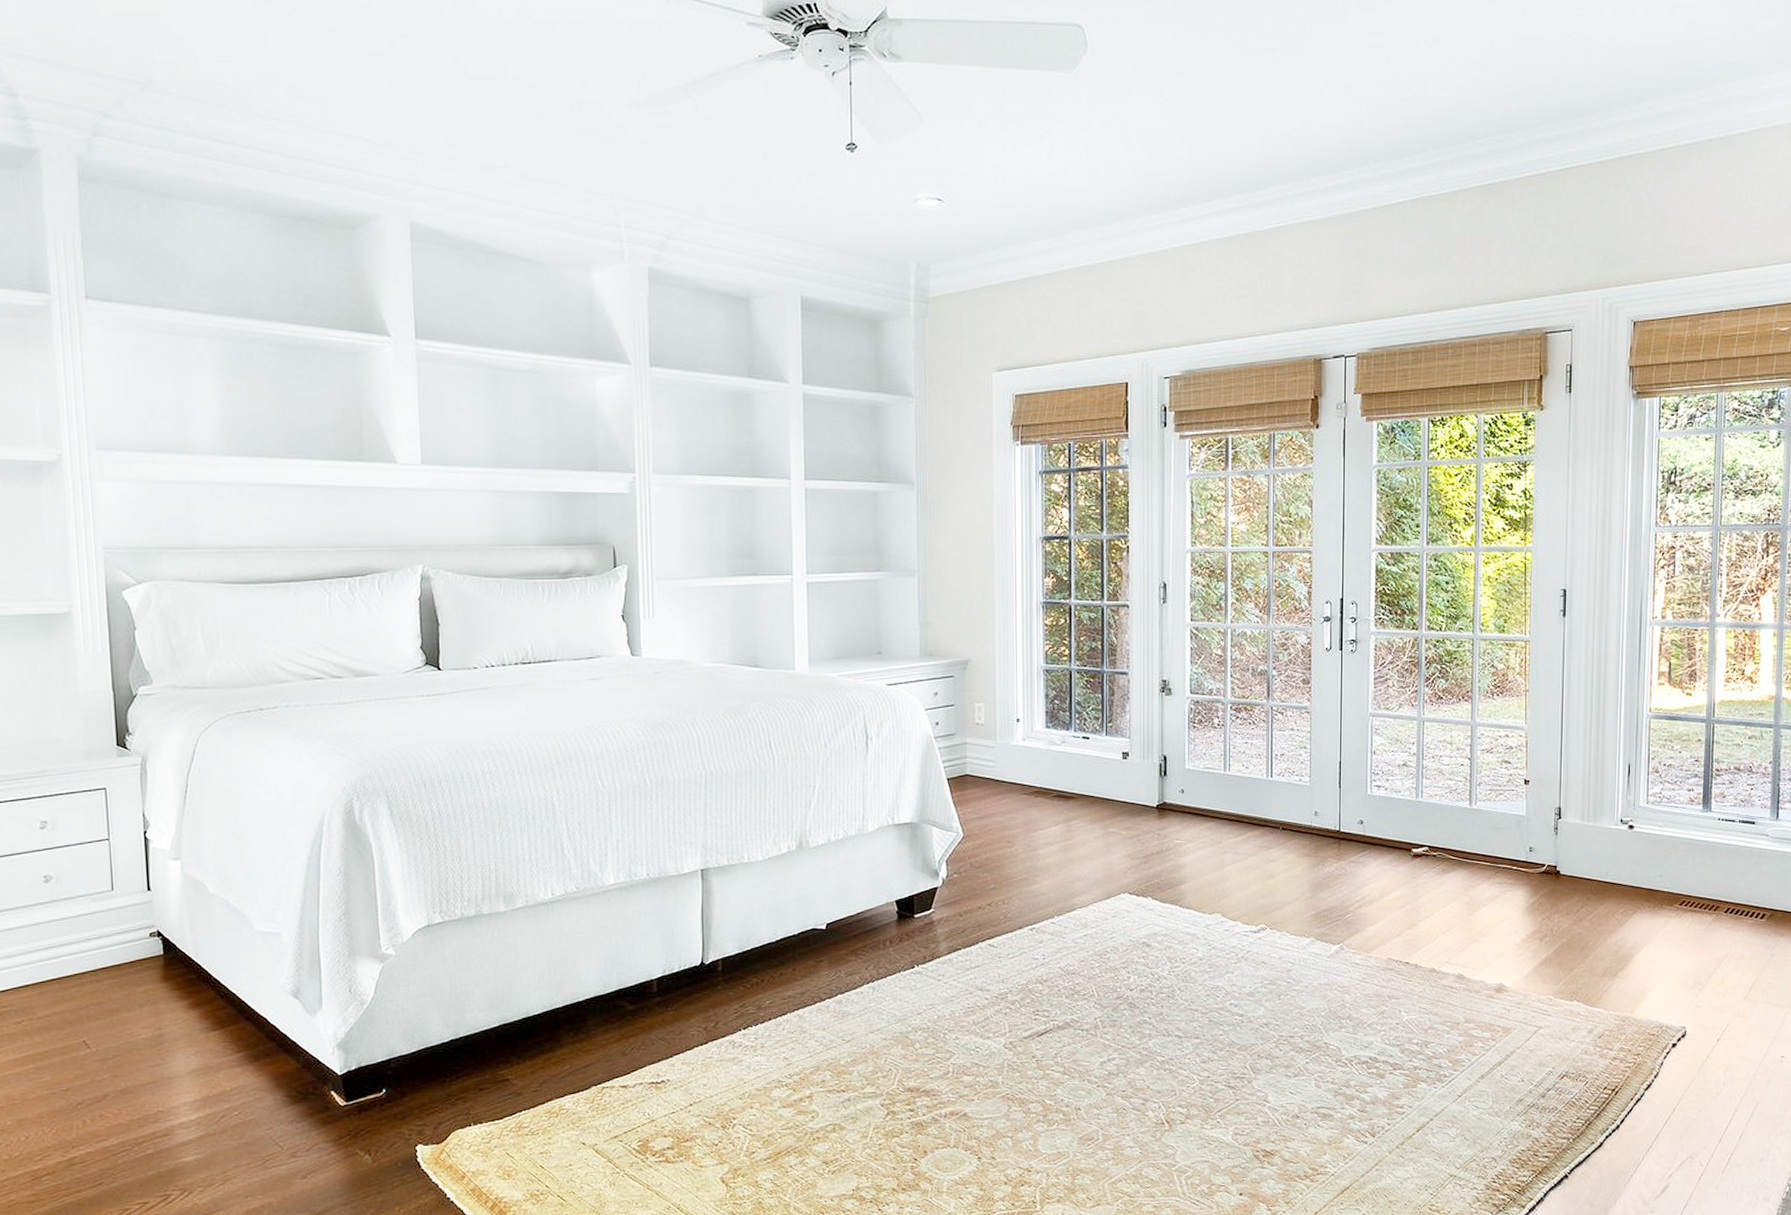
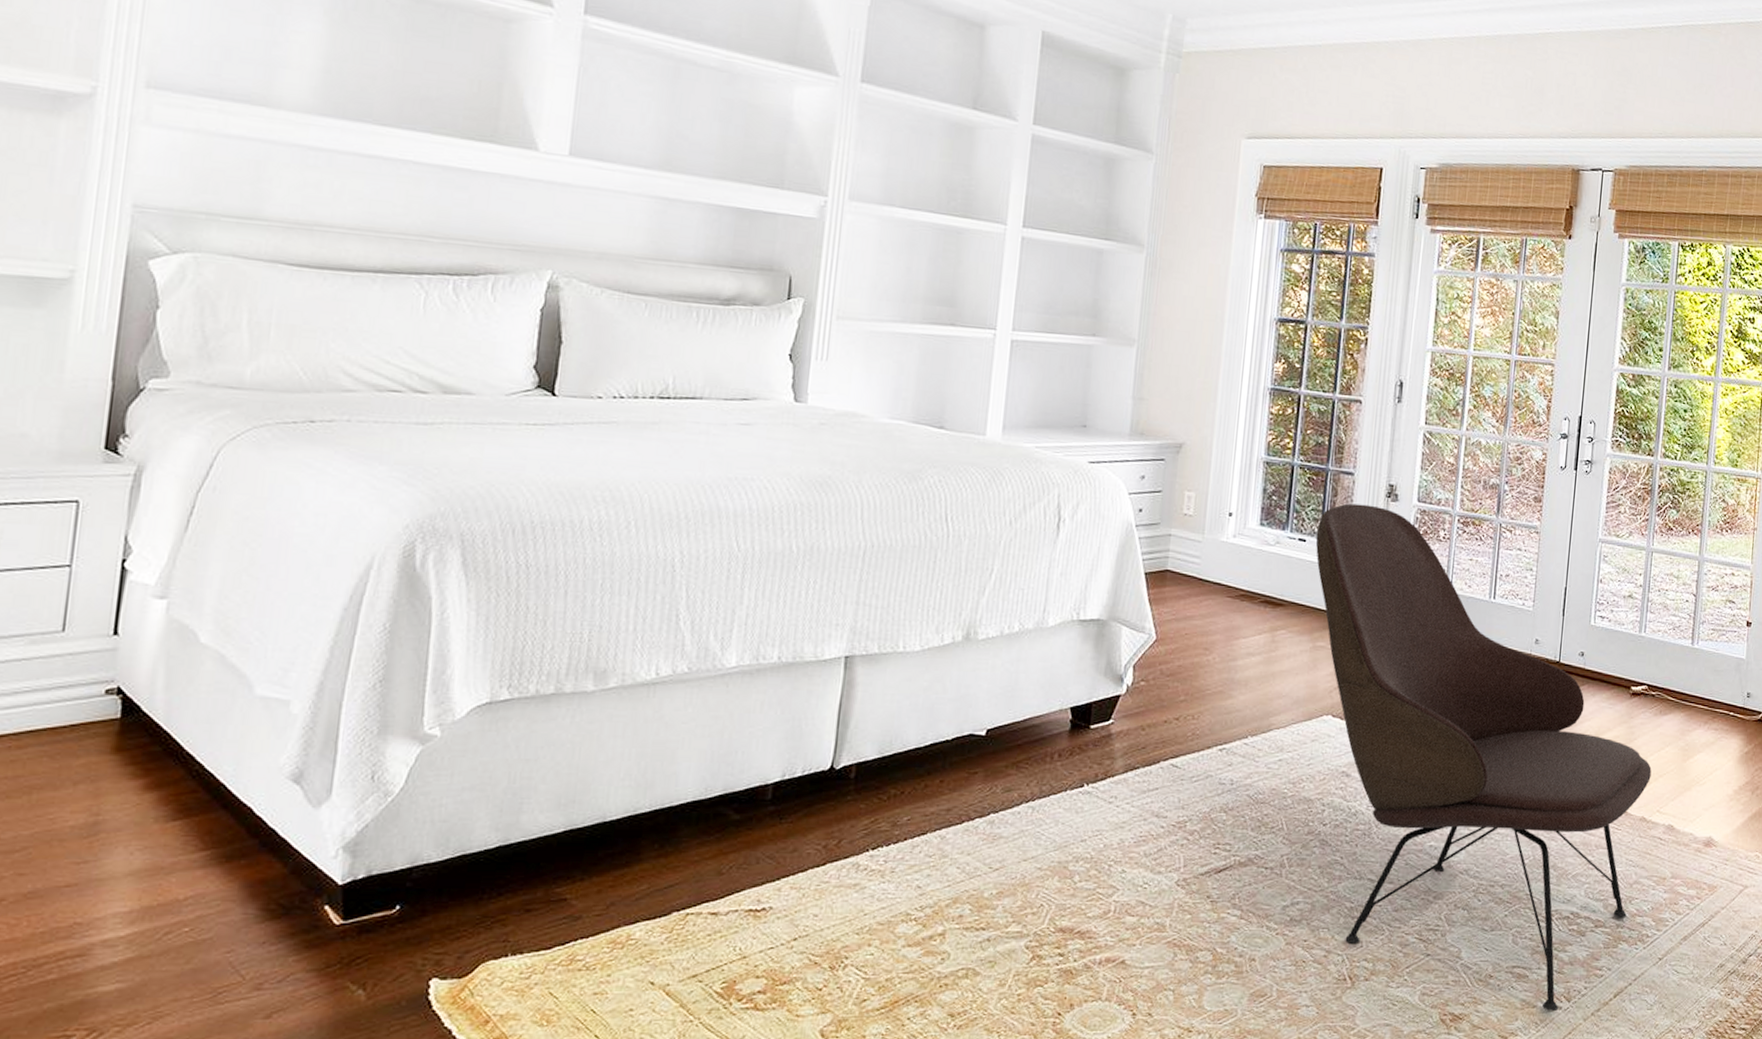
lounge chair: none [1098,700,1438,1146] -> present [1315,503,1652,1012]

